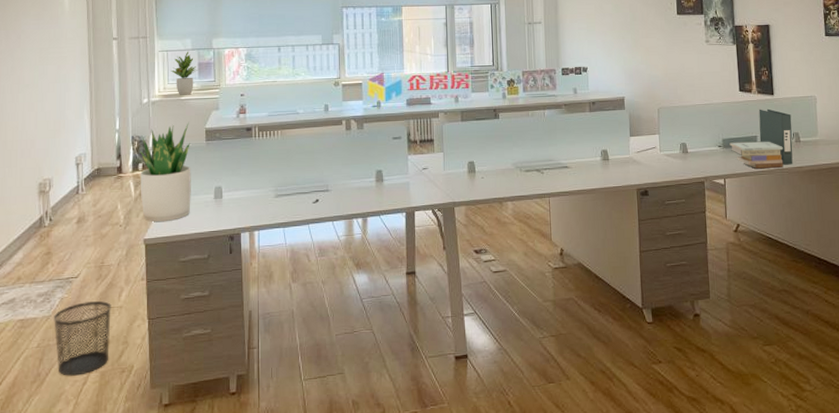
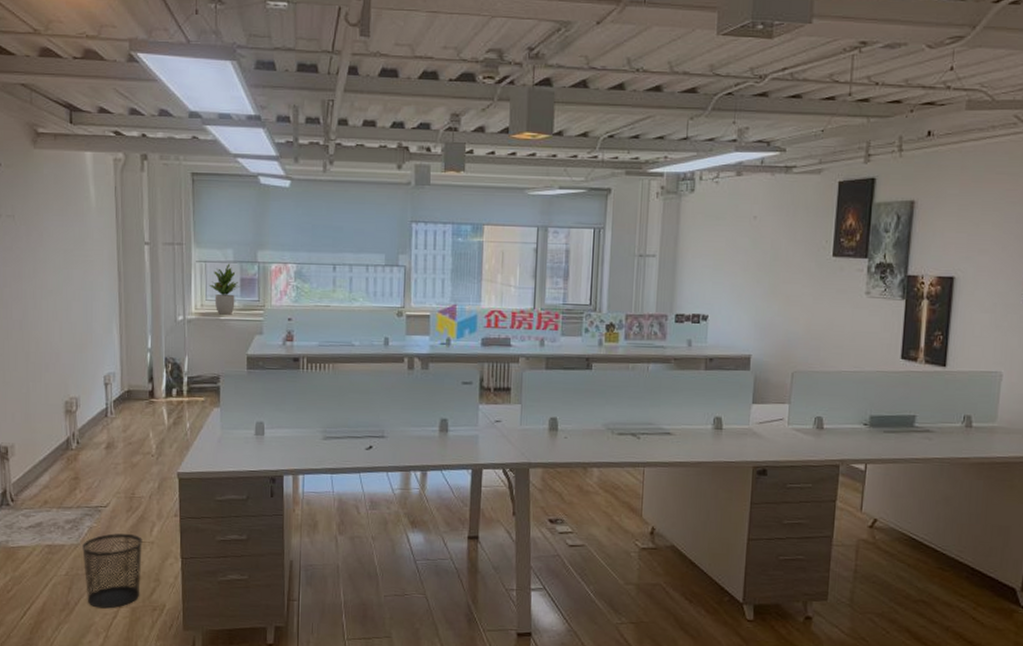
planter: present [139,122,191,223] -> none [173,347,230,456]
books: present [729,141,784,169] -> none [878,420,948,457]
binder: present [758,108,793,165] -> none [918,382,965,454]

